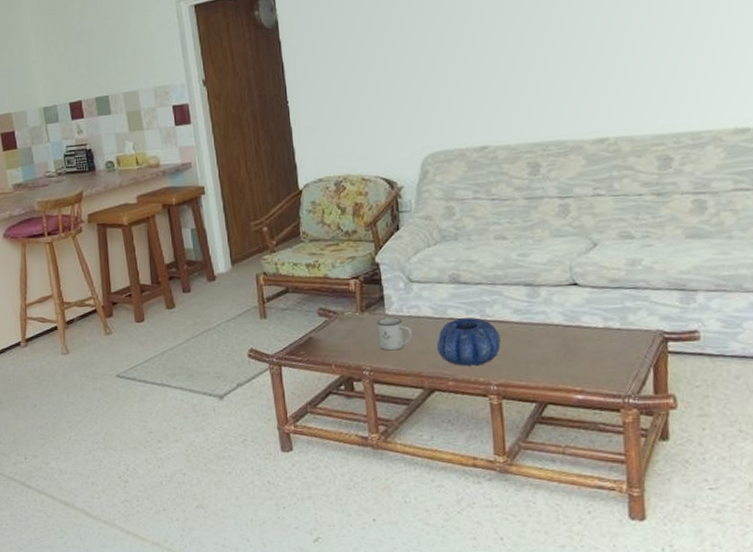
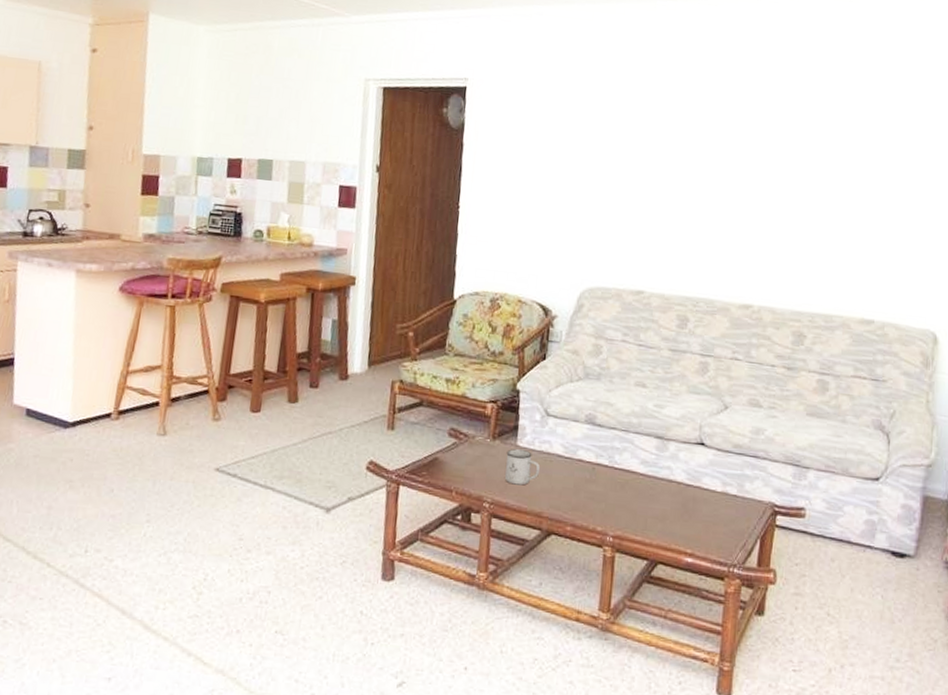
decorative bowl: present [437,318,501,366] -> none [562,461,624,514]

